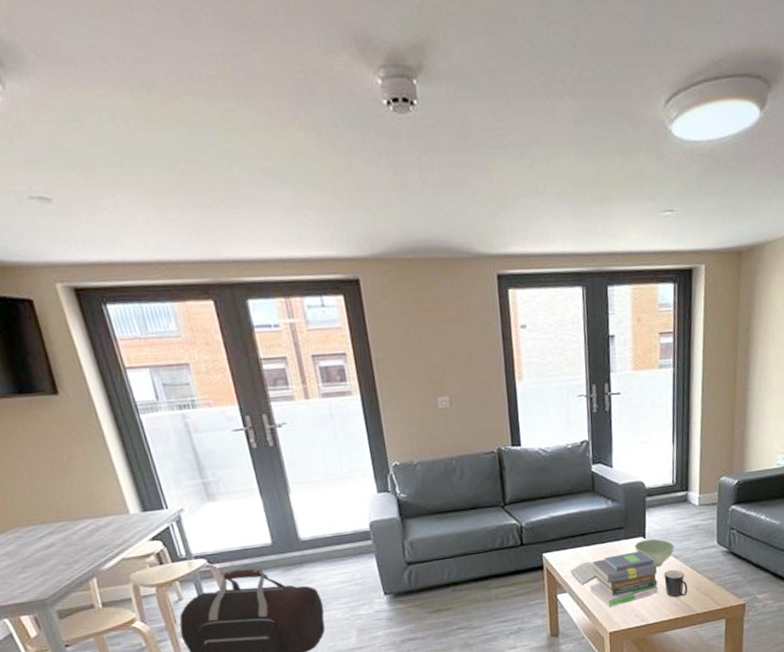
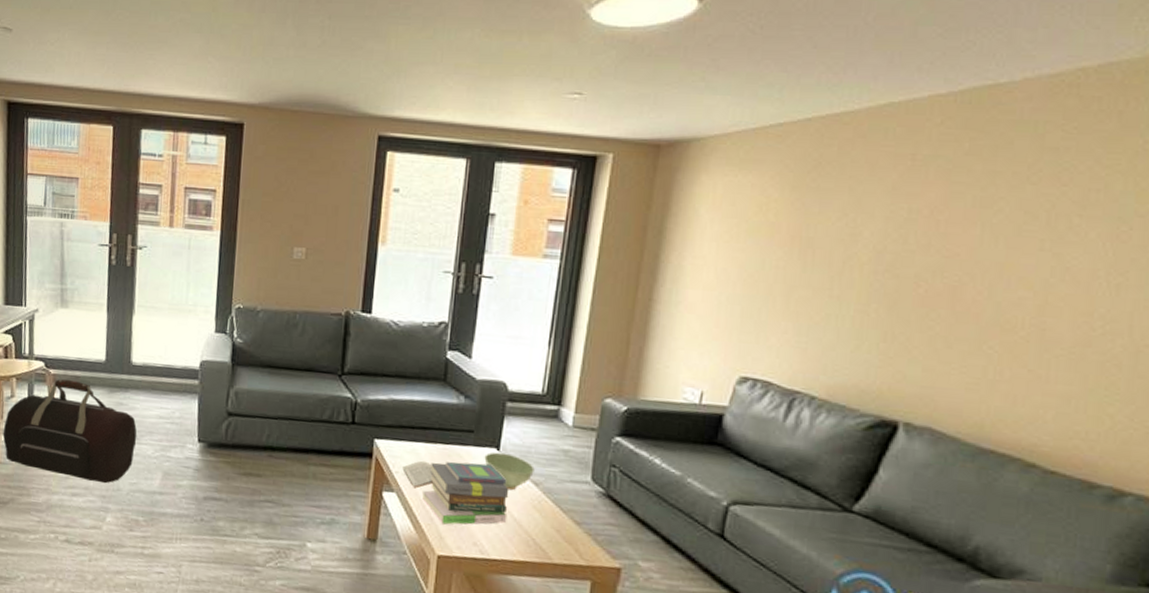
mug: present [664,570,688,599] -> none [515,498,546,537]

